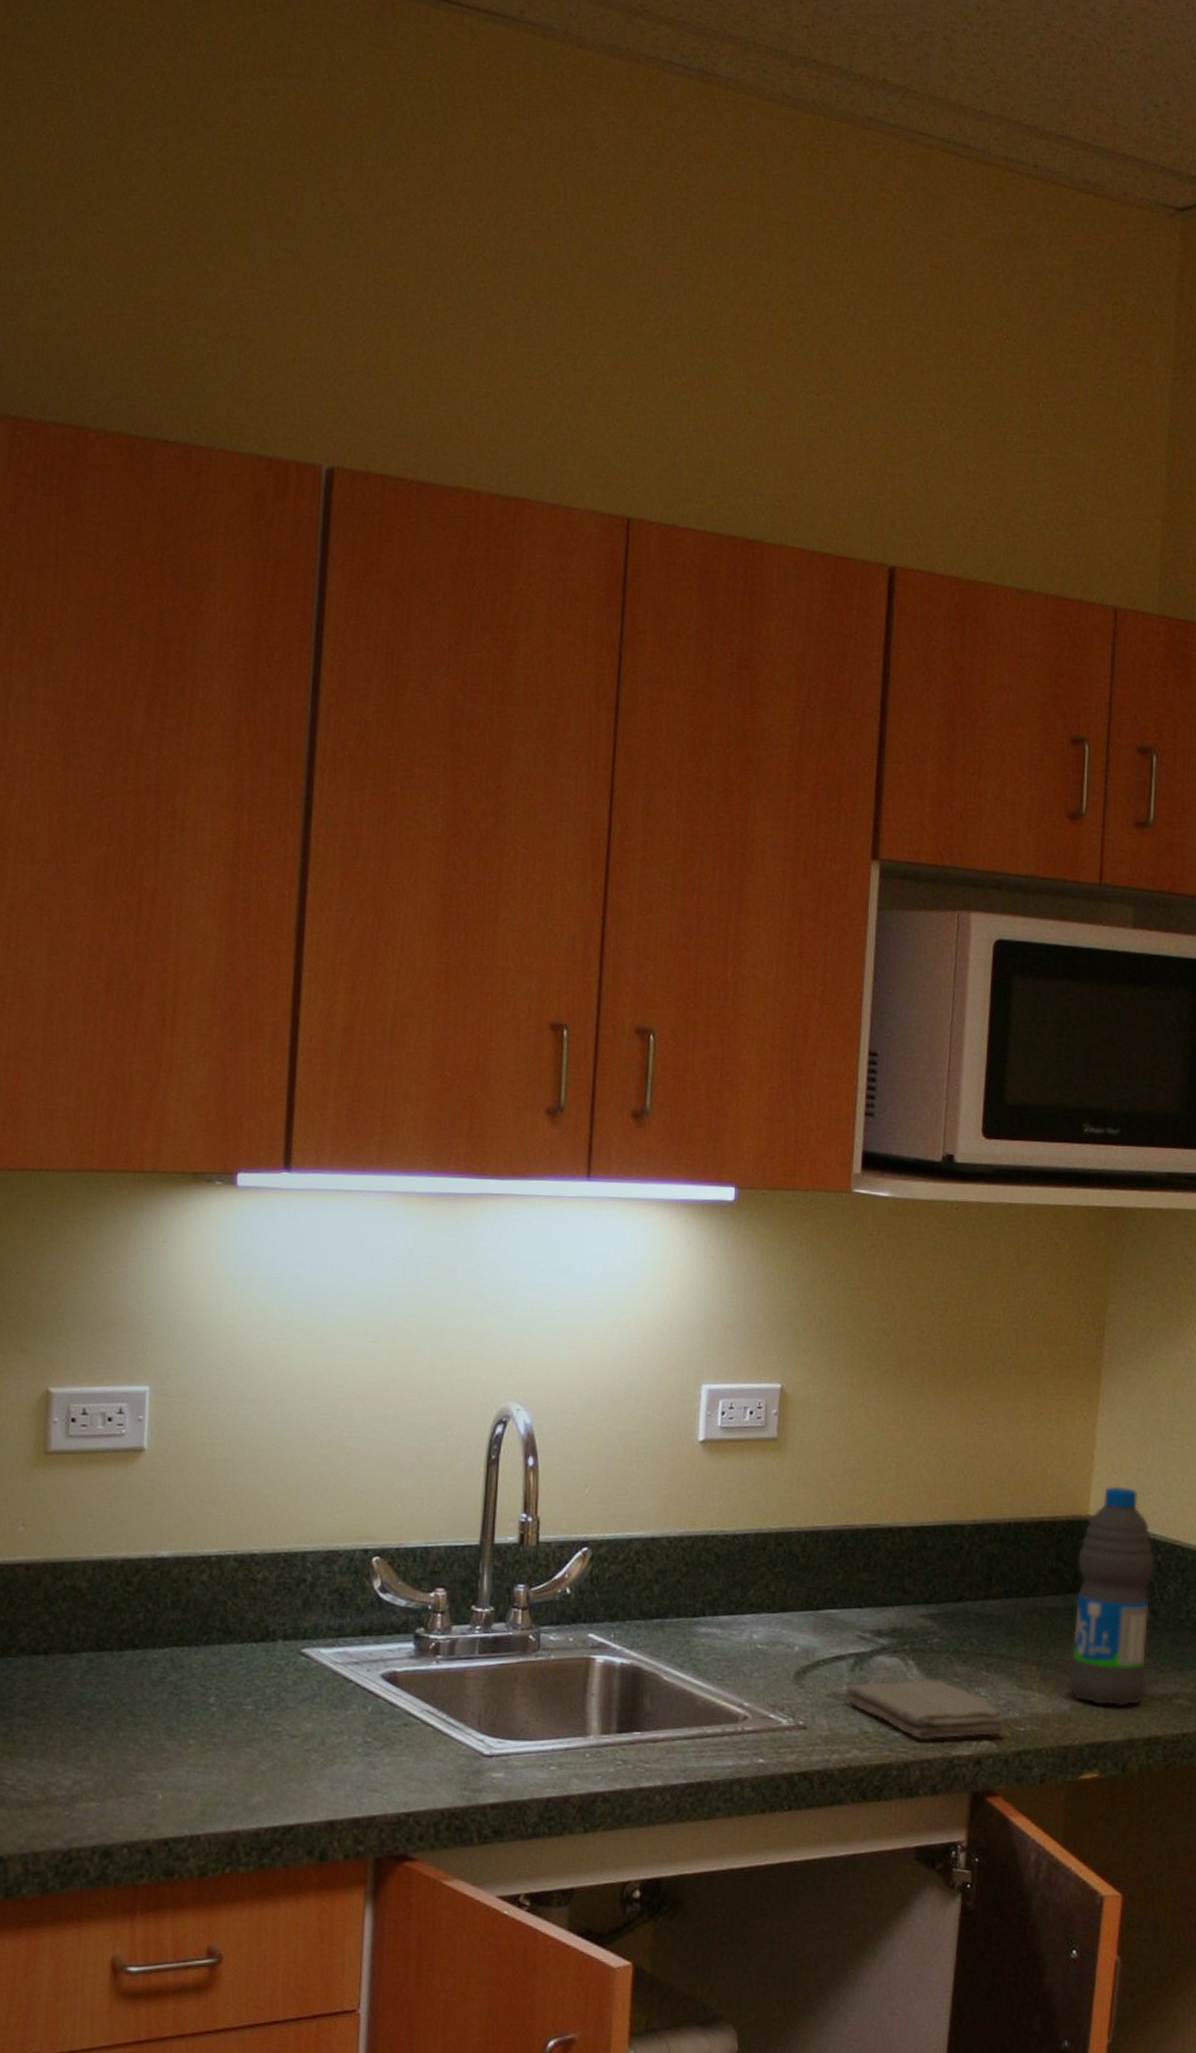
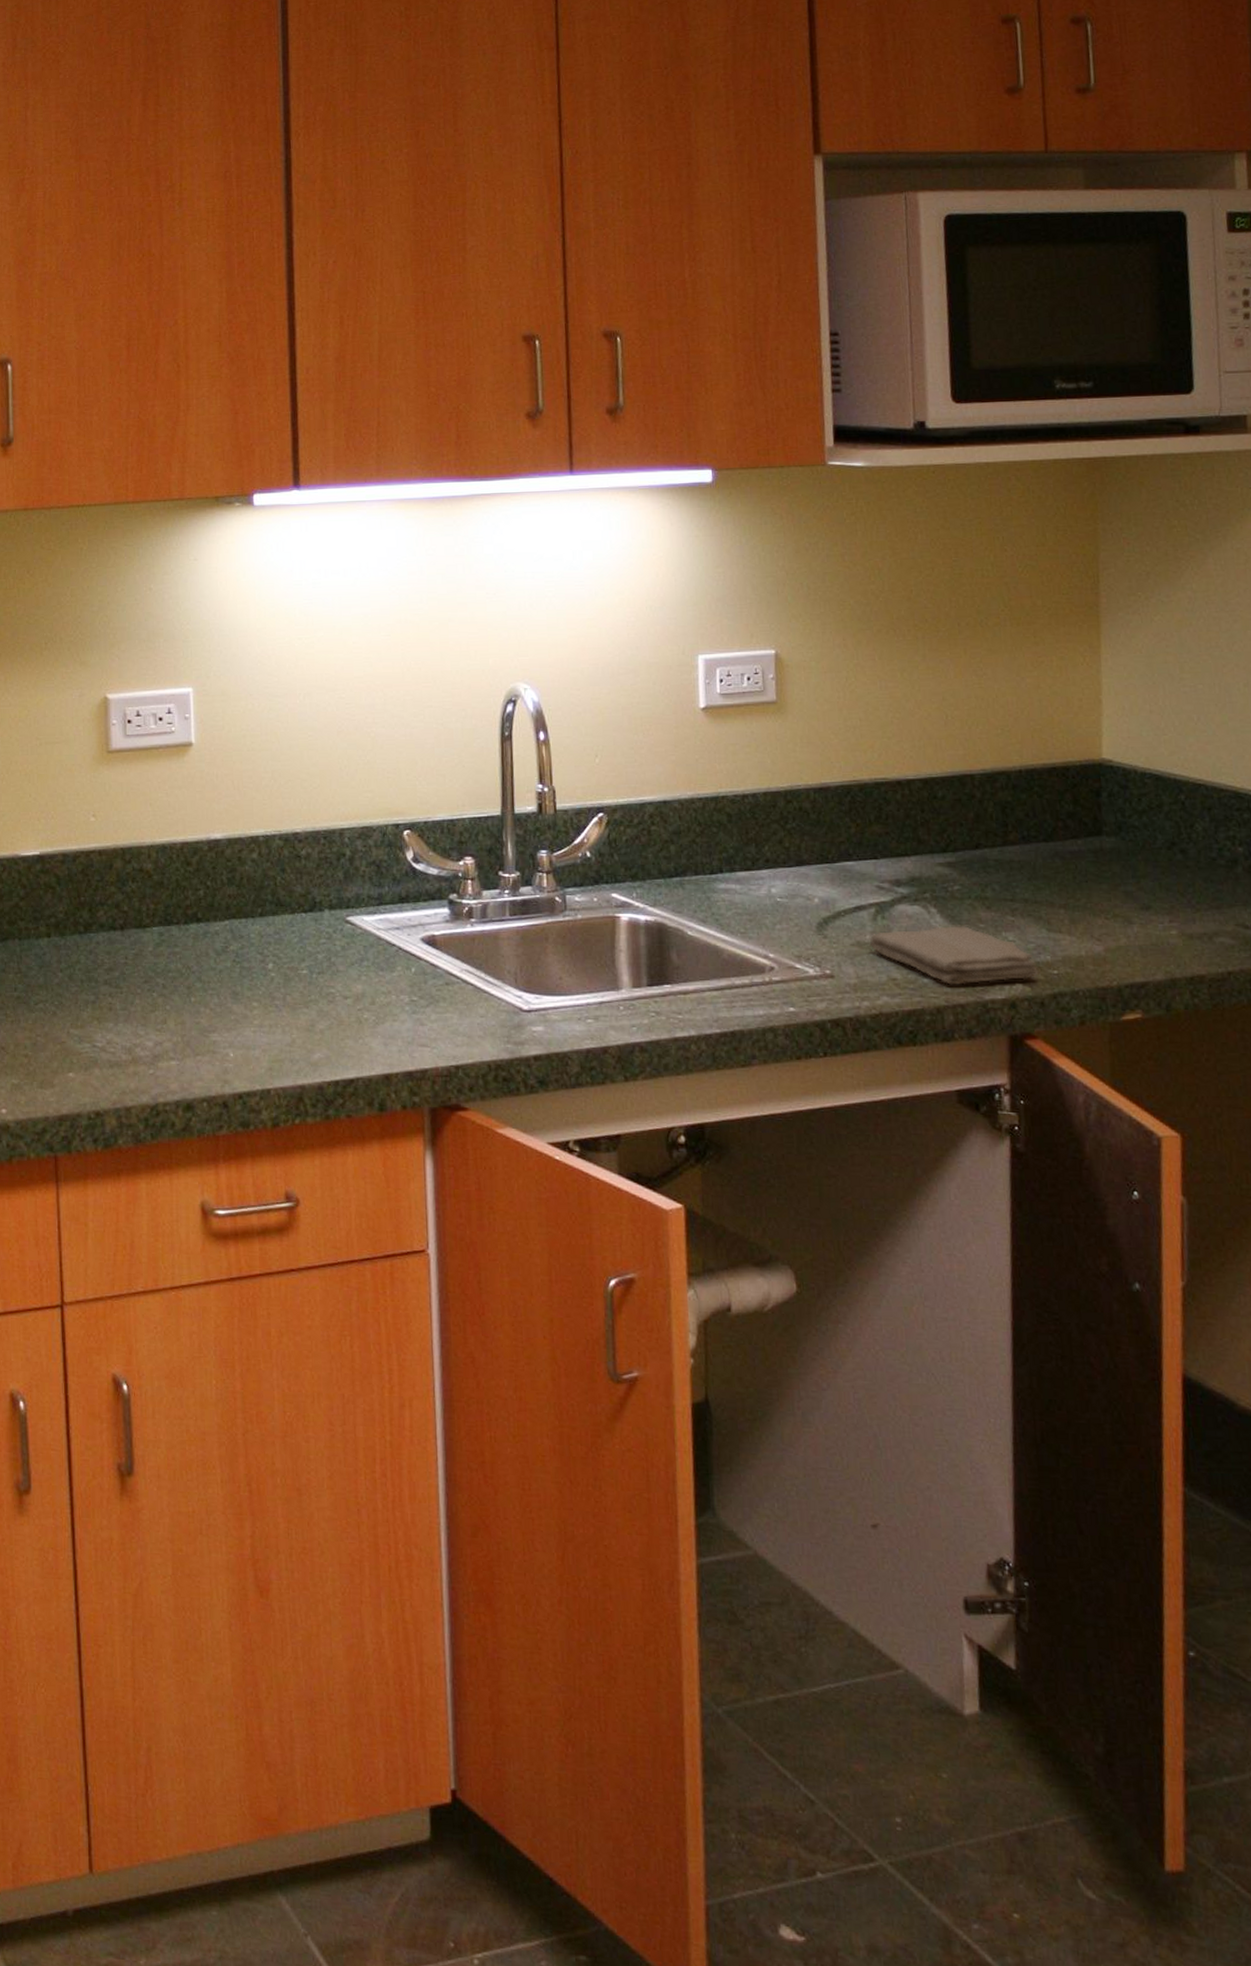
water bottle: present [1068,1486,1154,1707] -> none [1095,729,1184,947]

